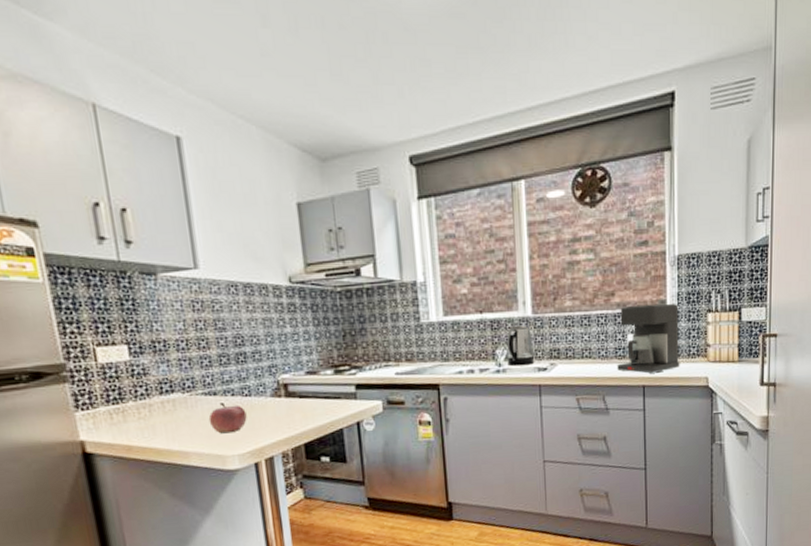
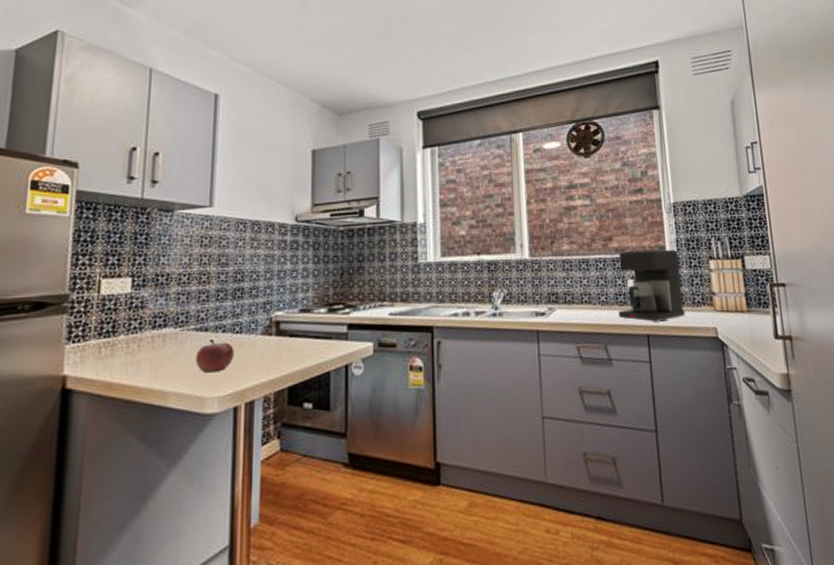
kettle: present [506,325,535,367] -> none [503,268,533,310]

